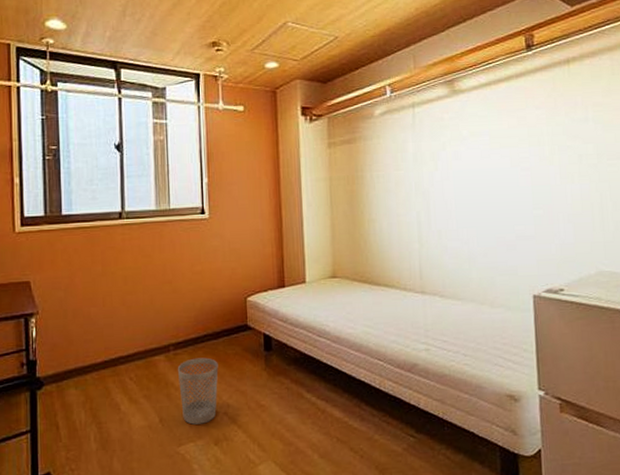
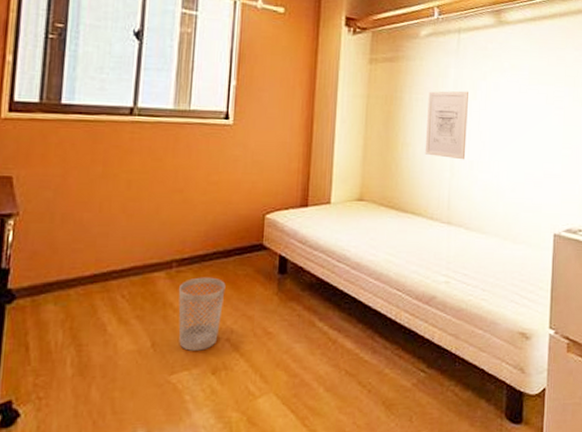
wall art: none [389,163,433,230] -> present [424,90,468,160]

